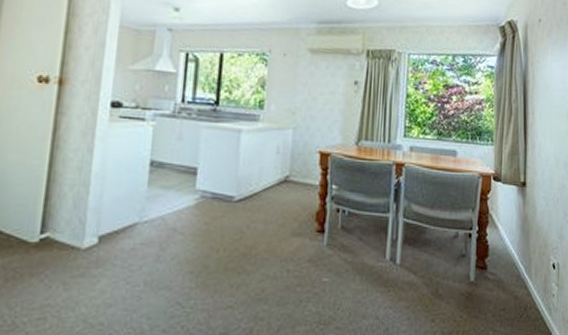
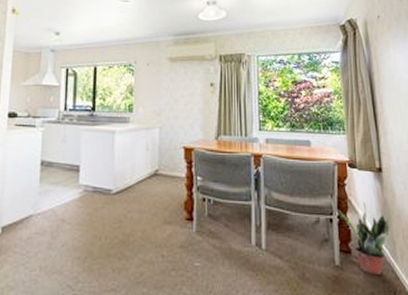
potted plant: none [477,217,528,291] -> present [337,202,391,274]

